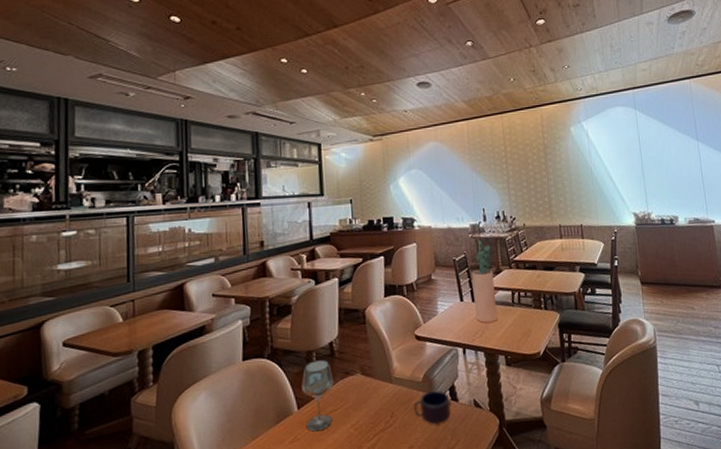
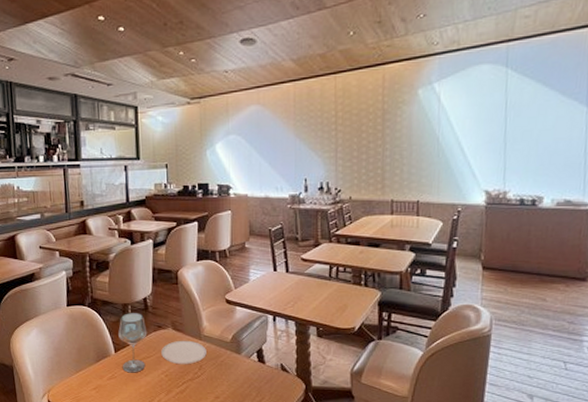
plate: none [349,385,398,415] -> present [161,340,207,365]
mug: present [414,390,451,424] -> none [221,352,257,381]
vase: present [472,236,497,324] -> none [288,208,312,295]

